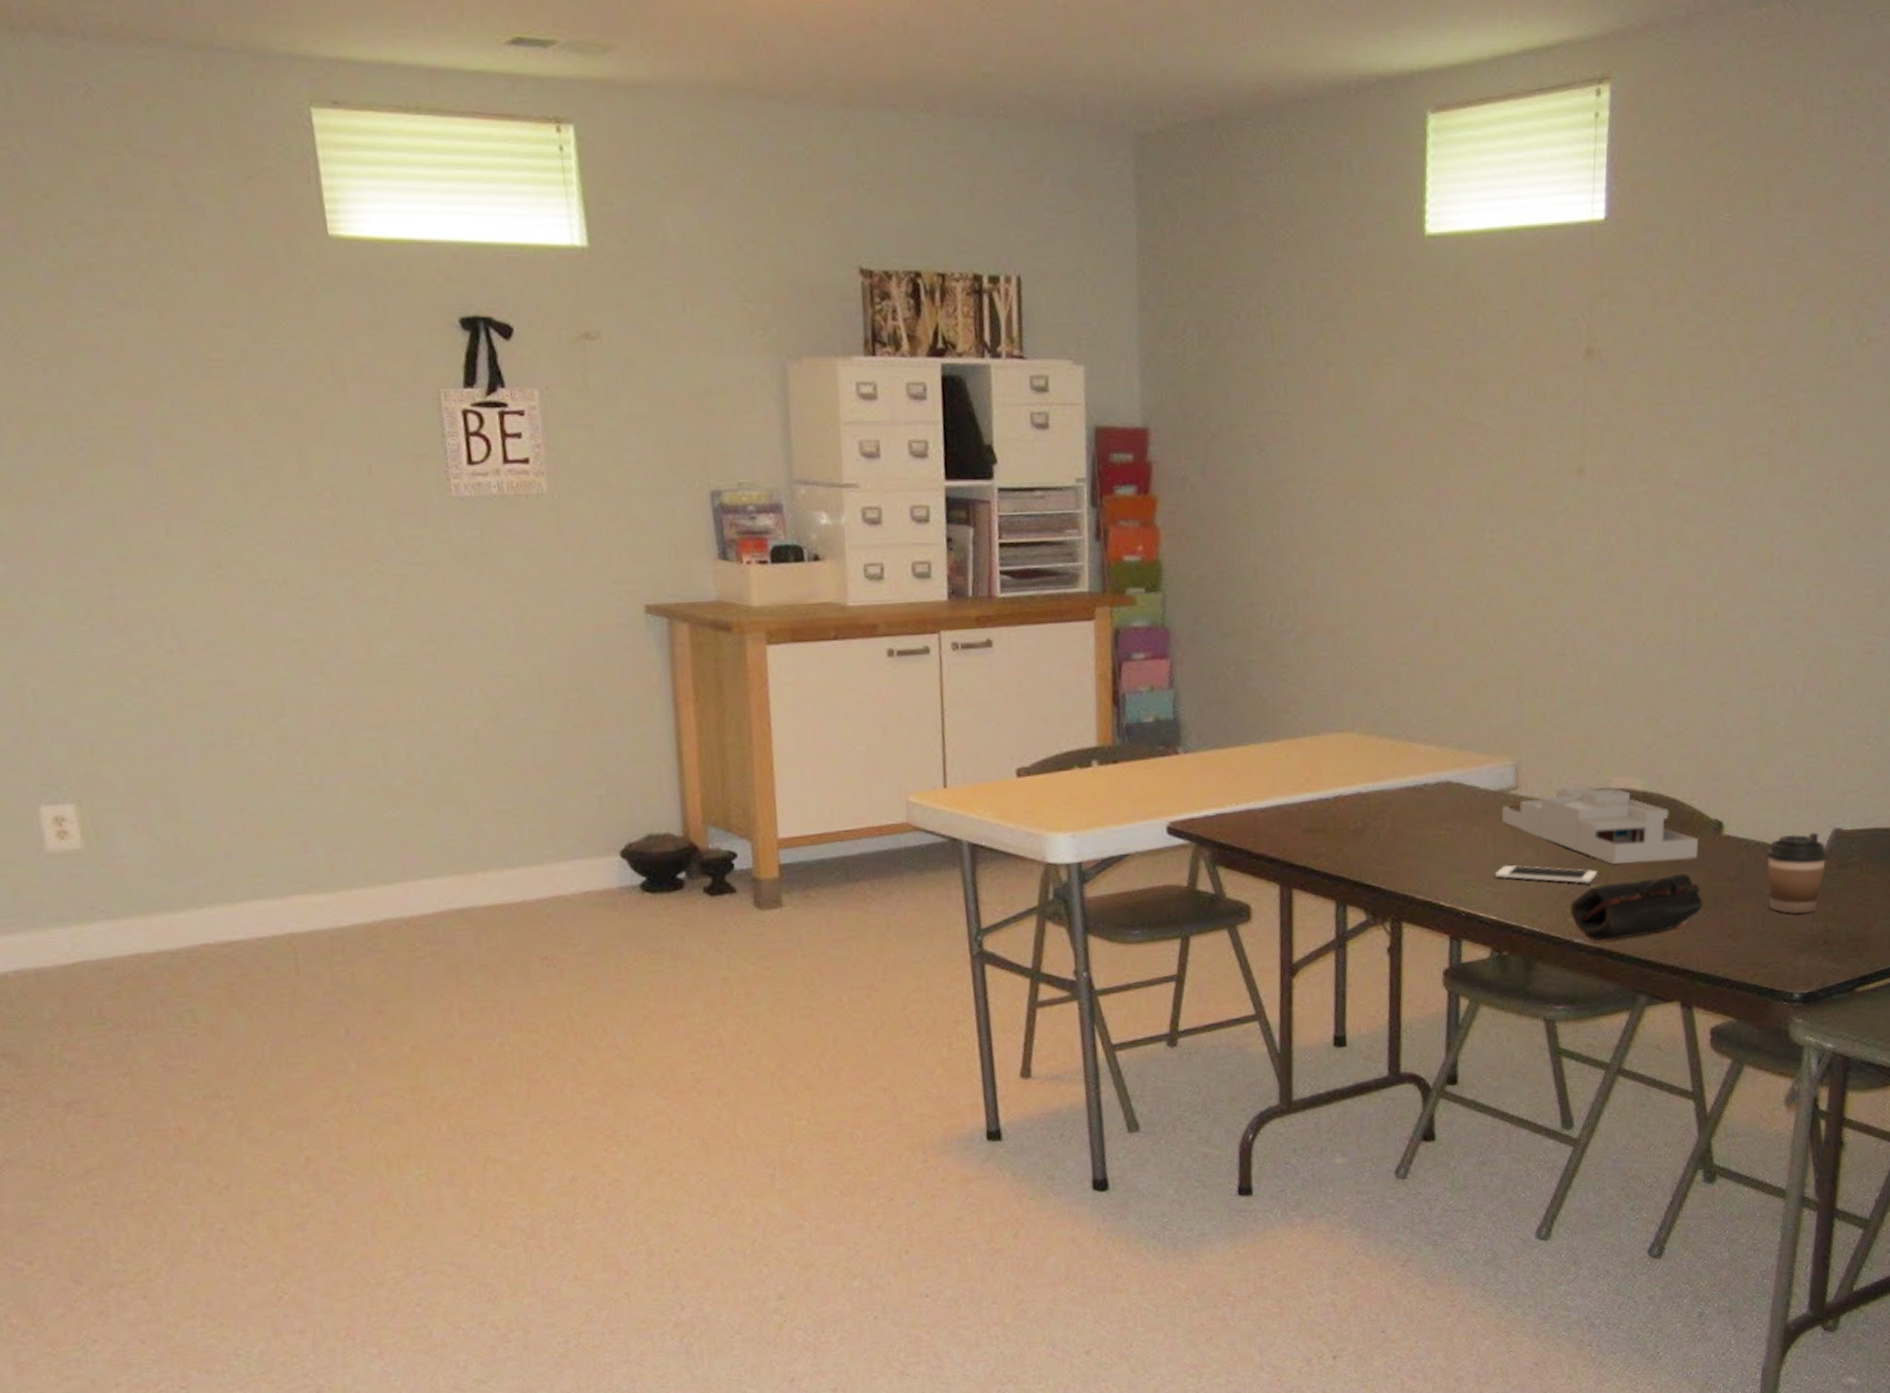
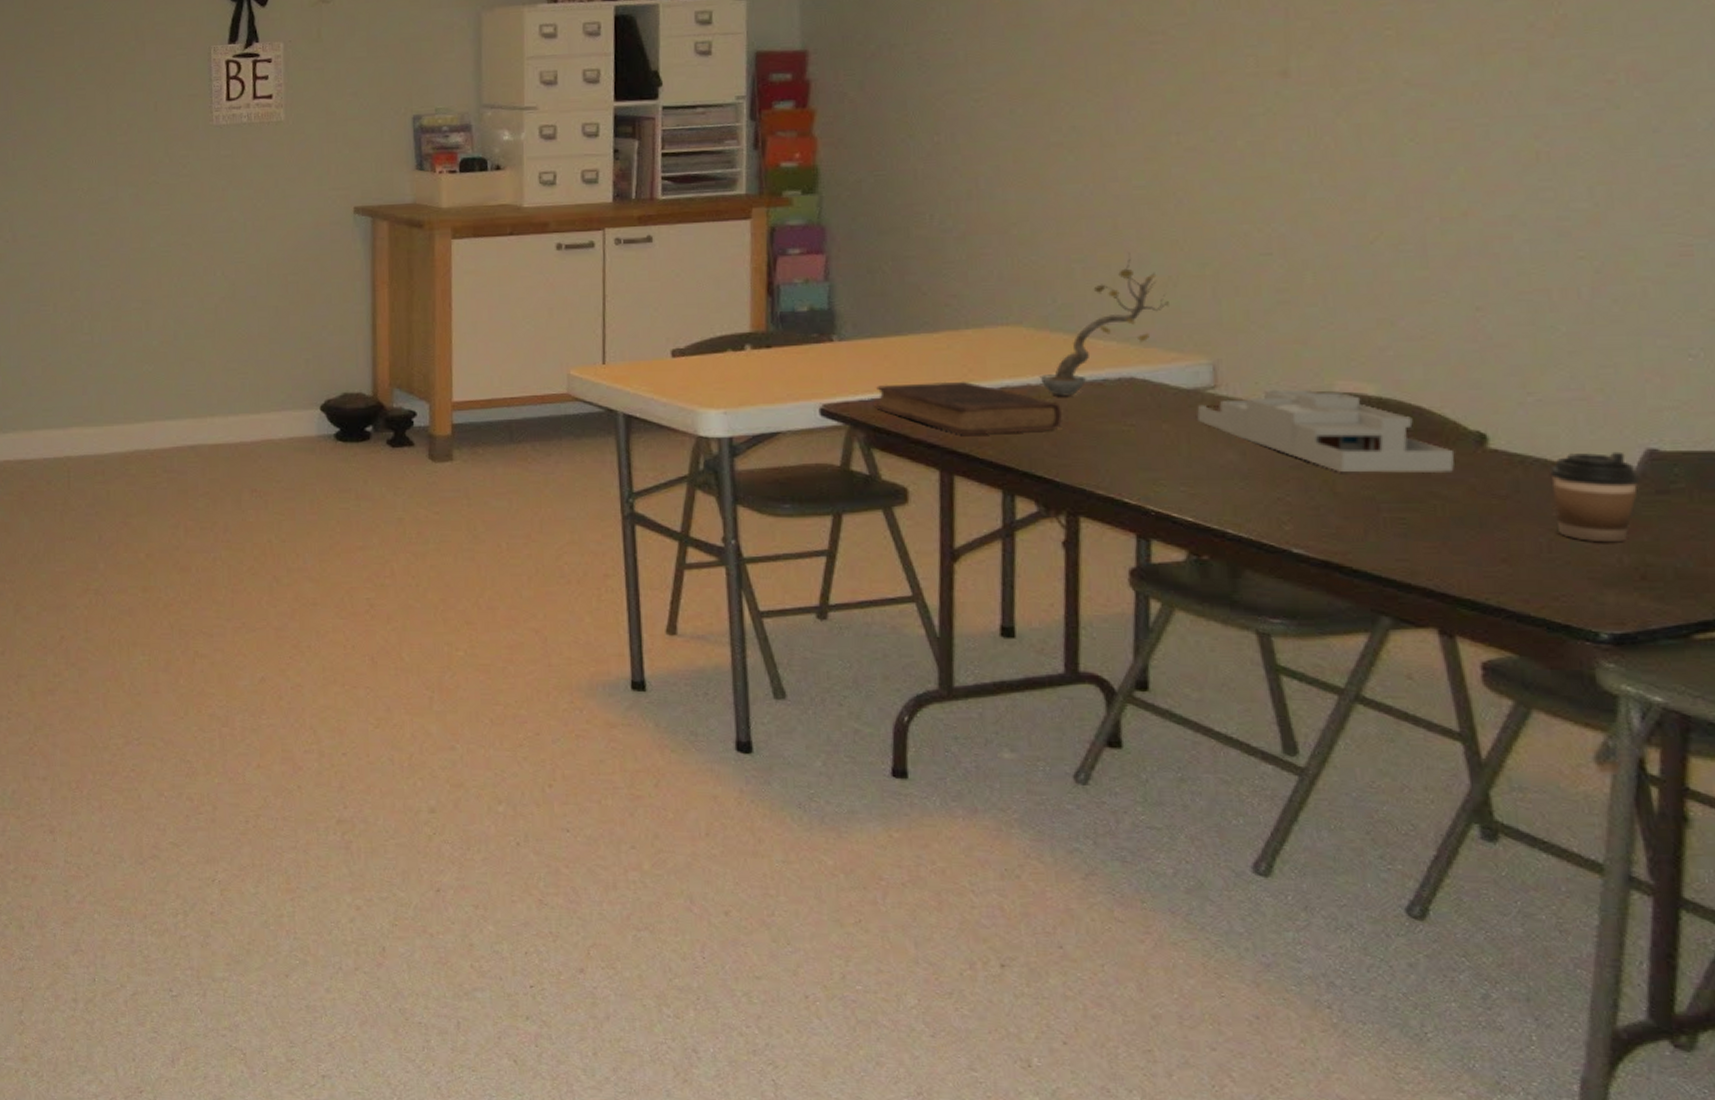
book: none [1220,791,1388,846] -> present [876,381,1062,435]
plant: none [1369,655,1481,803] -> present [1039,253,1169,397]
cell phone: present [1494,864,1597,884] -> none [1189,465,1320,490]
pencil case: present [1570,872,1703,942] -> none [1285,486,1464,554]

